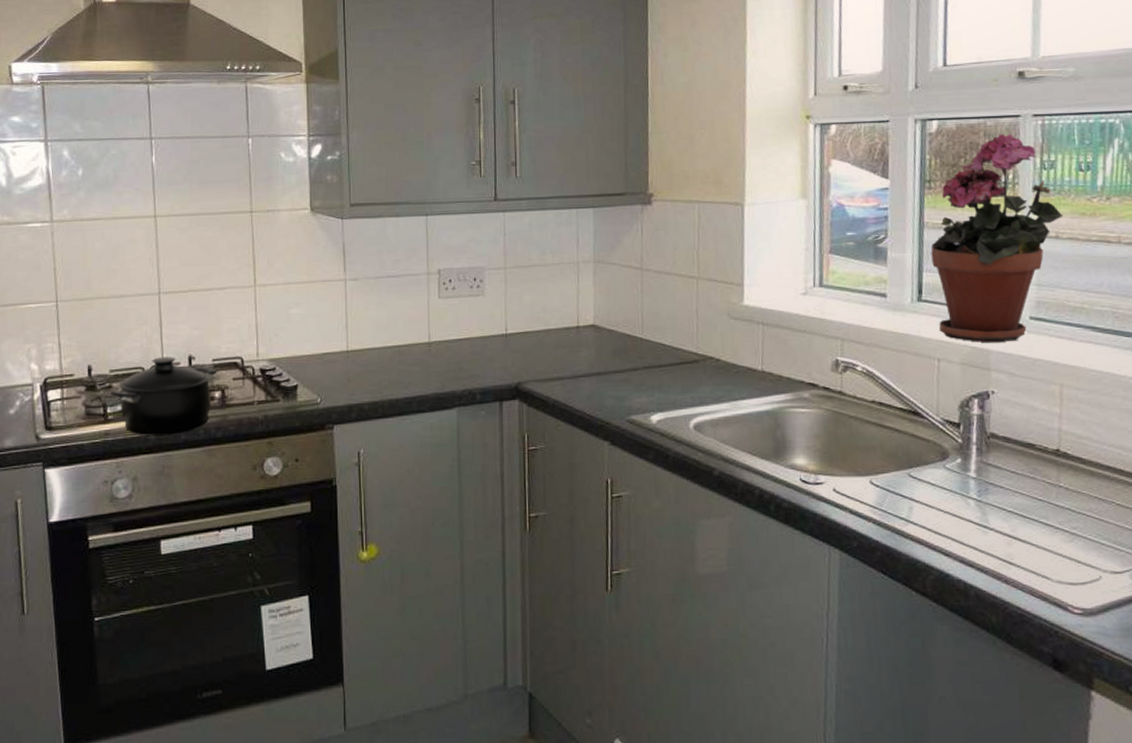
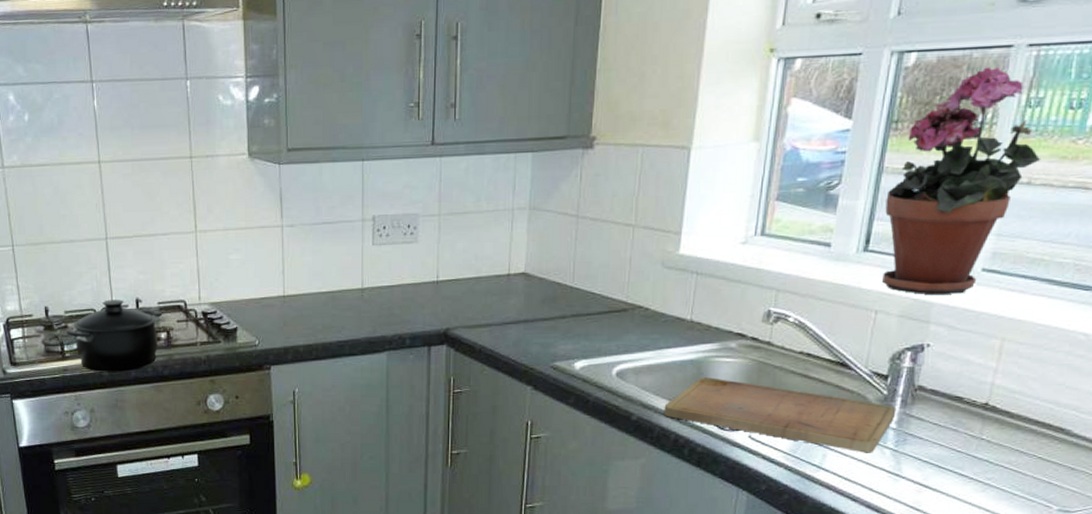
cutting board: none [745,429,974,504] -> present [664,377,897,453]

